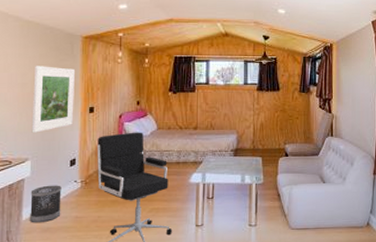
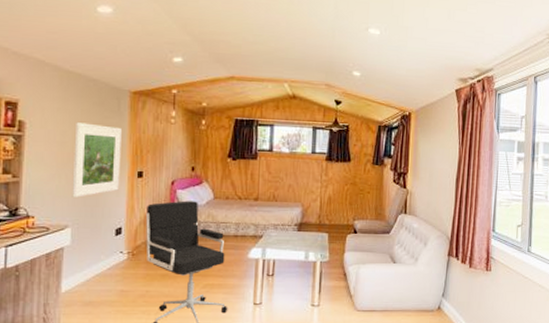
wastebasket: present [29,185,62,223] -> none [69,255,106,296]

